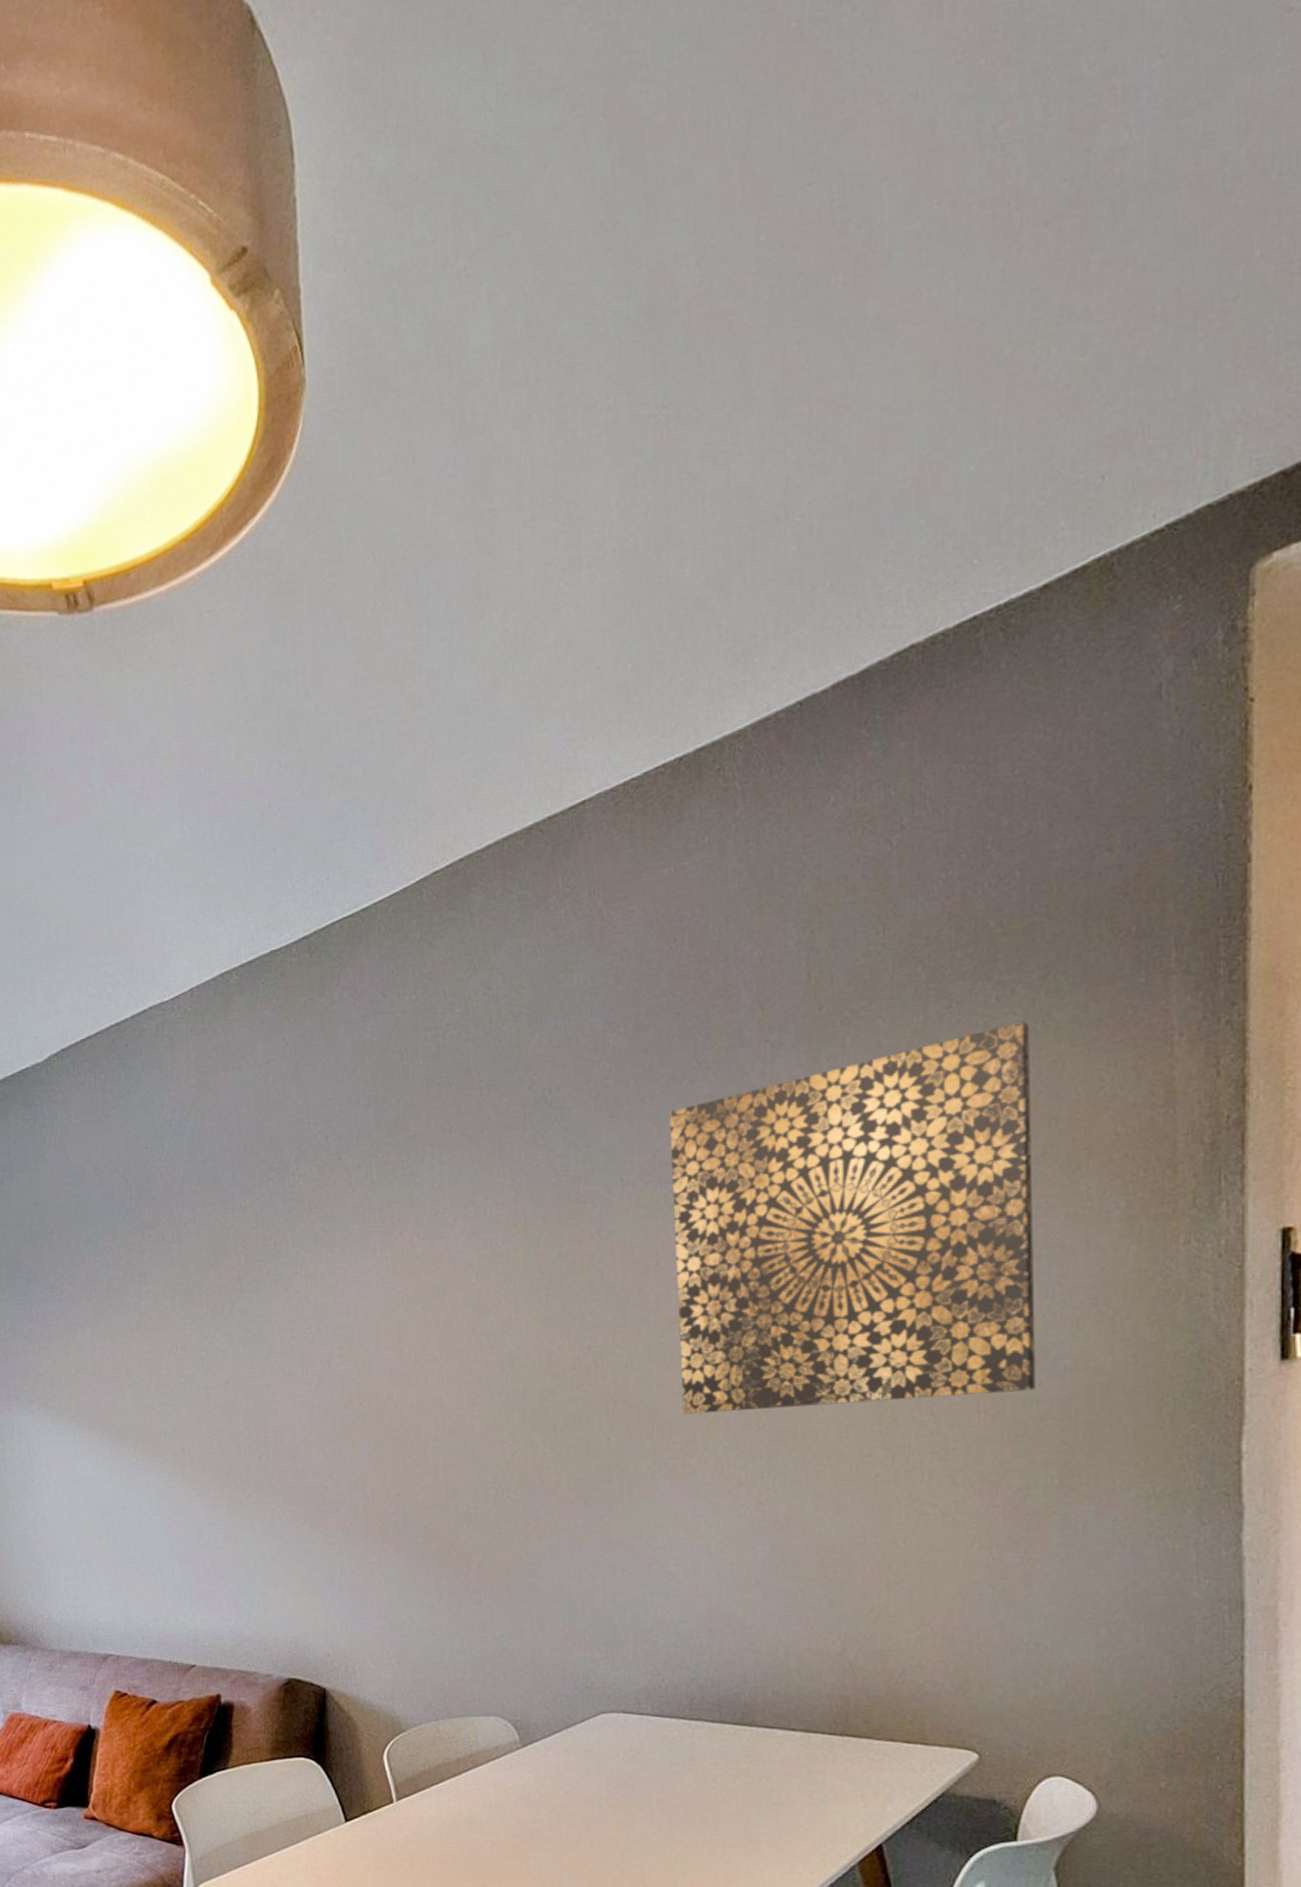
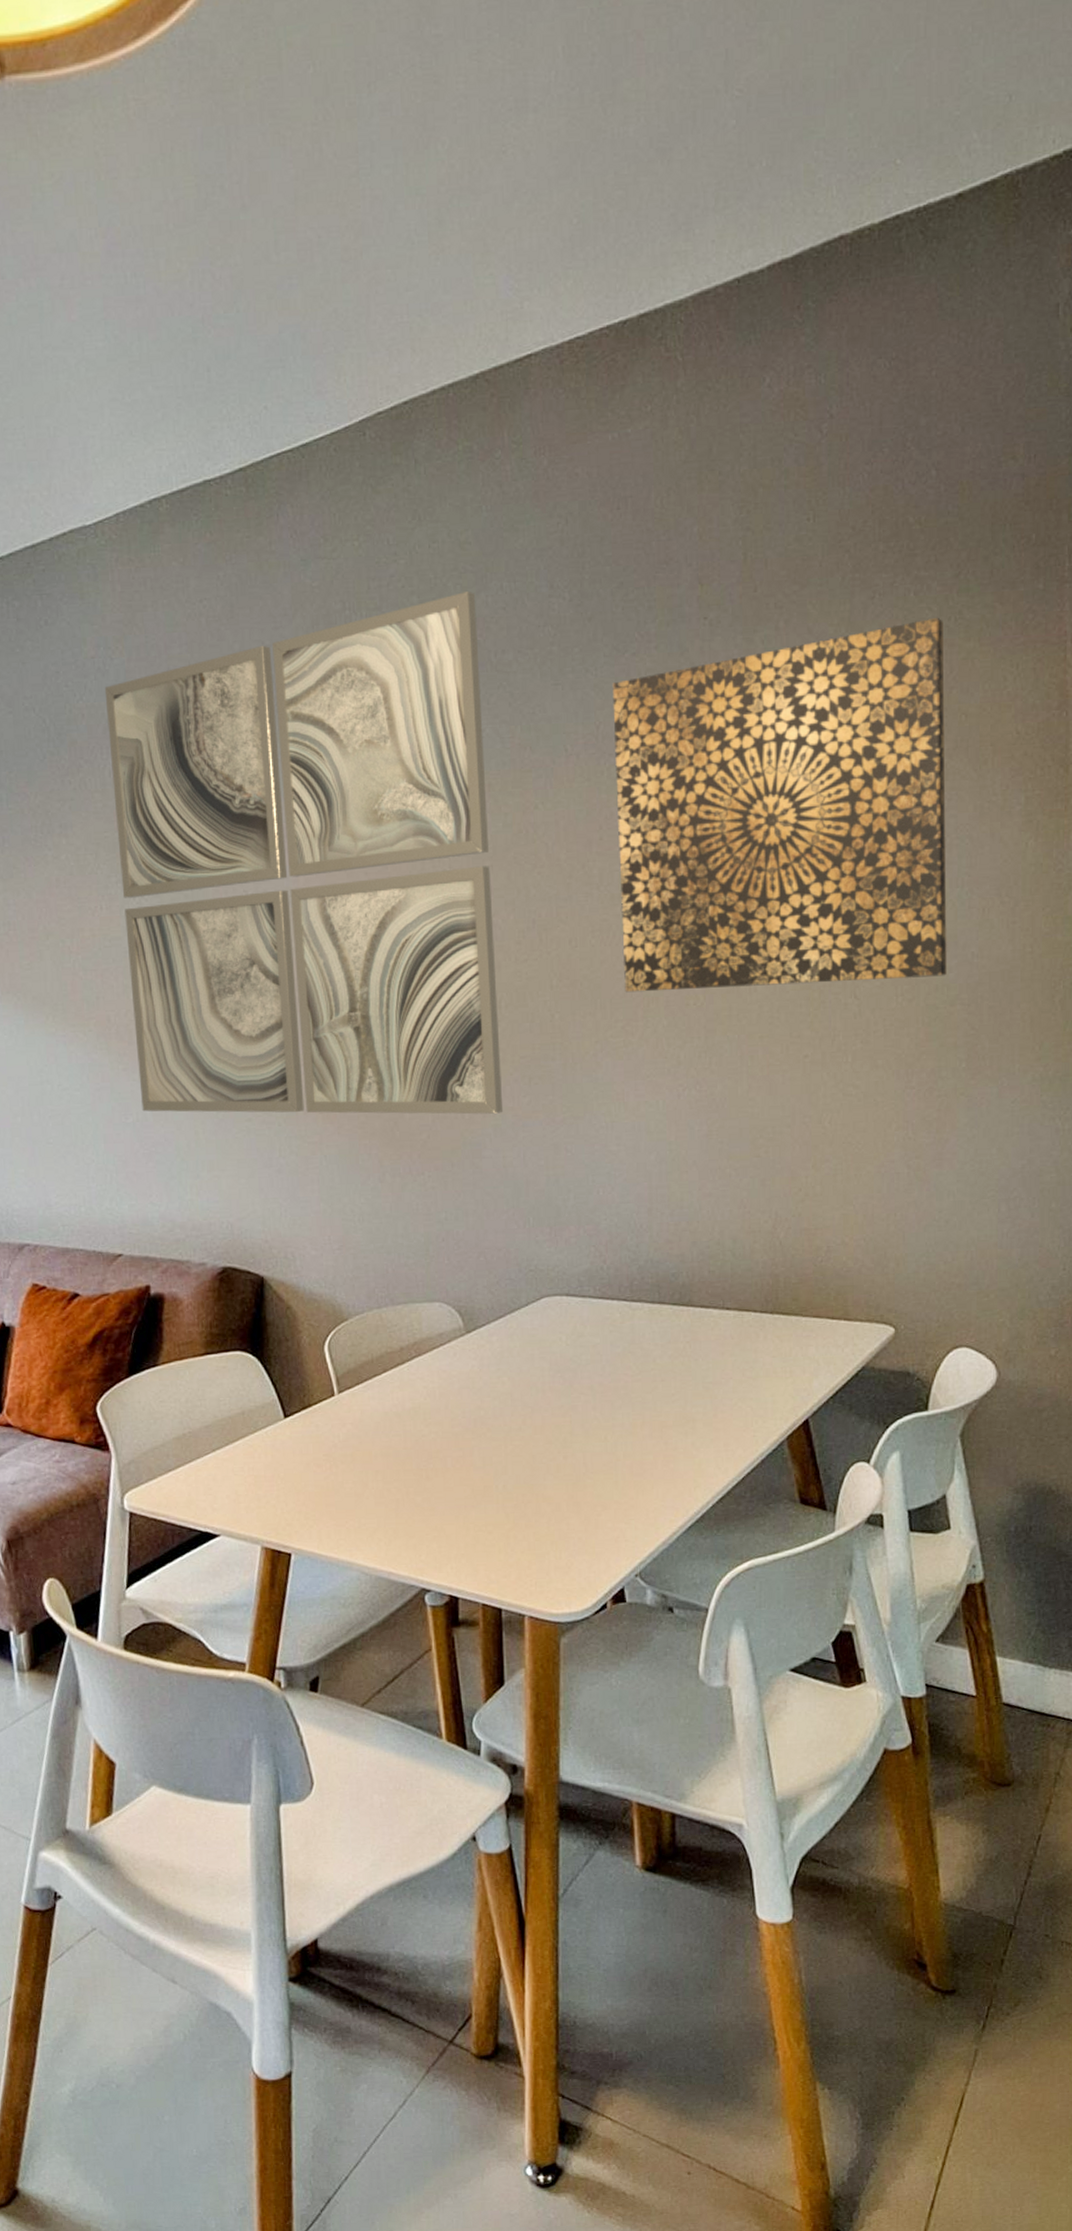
wall art: none [180,1033,559,1535] -> present [104,591,504,1114]

